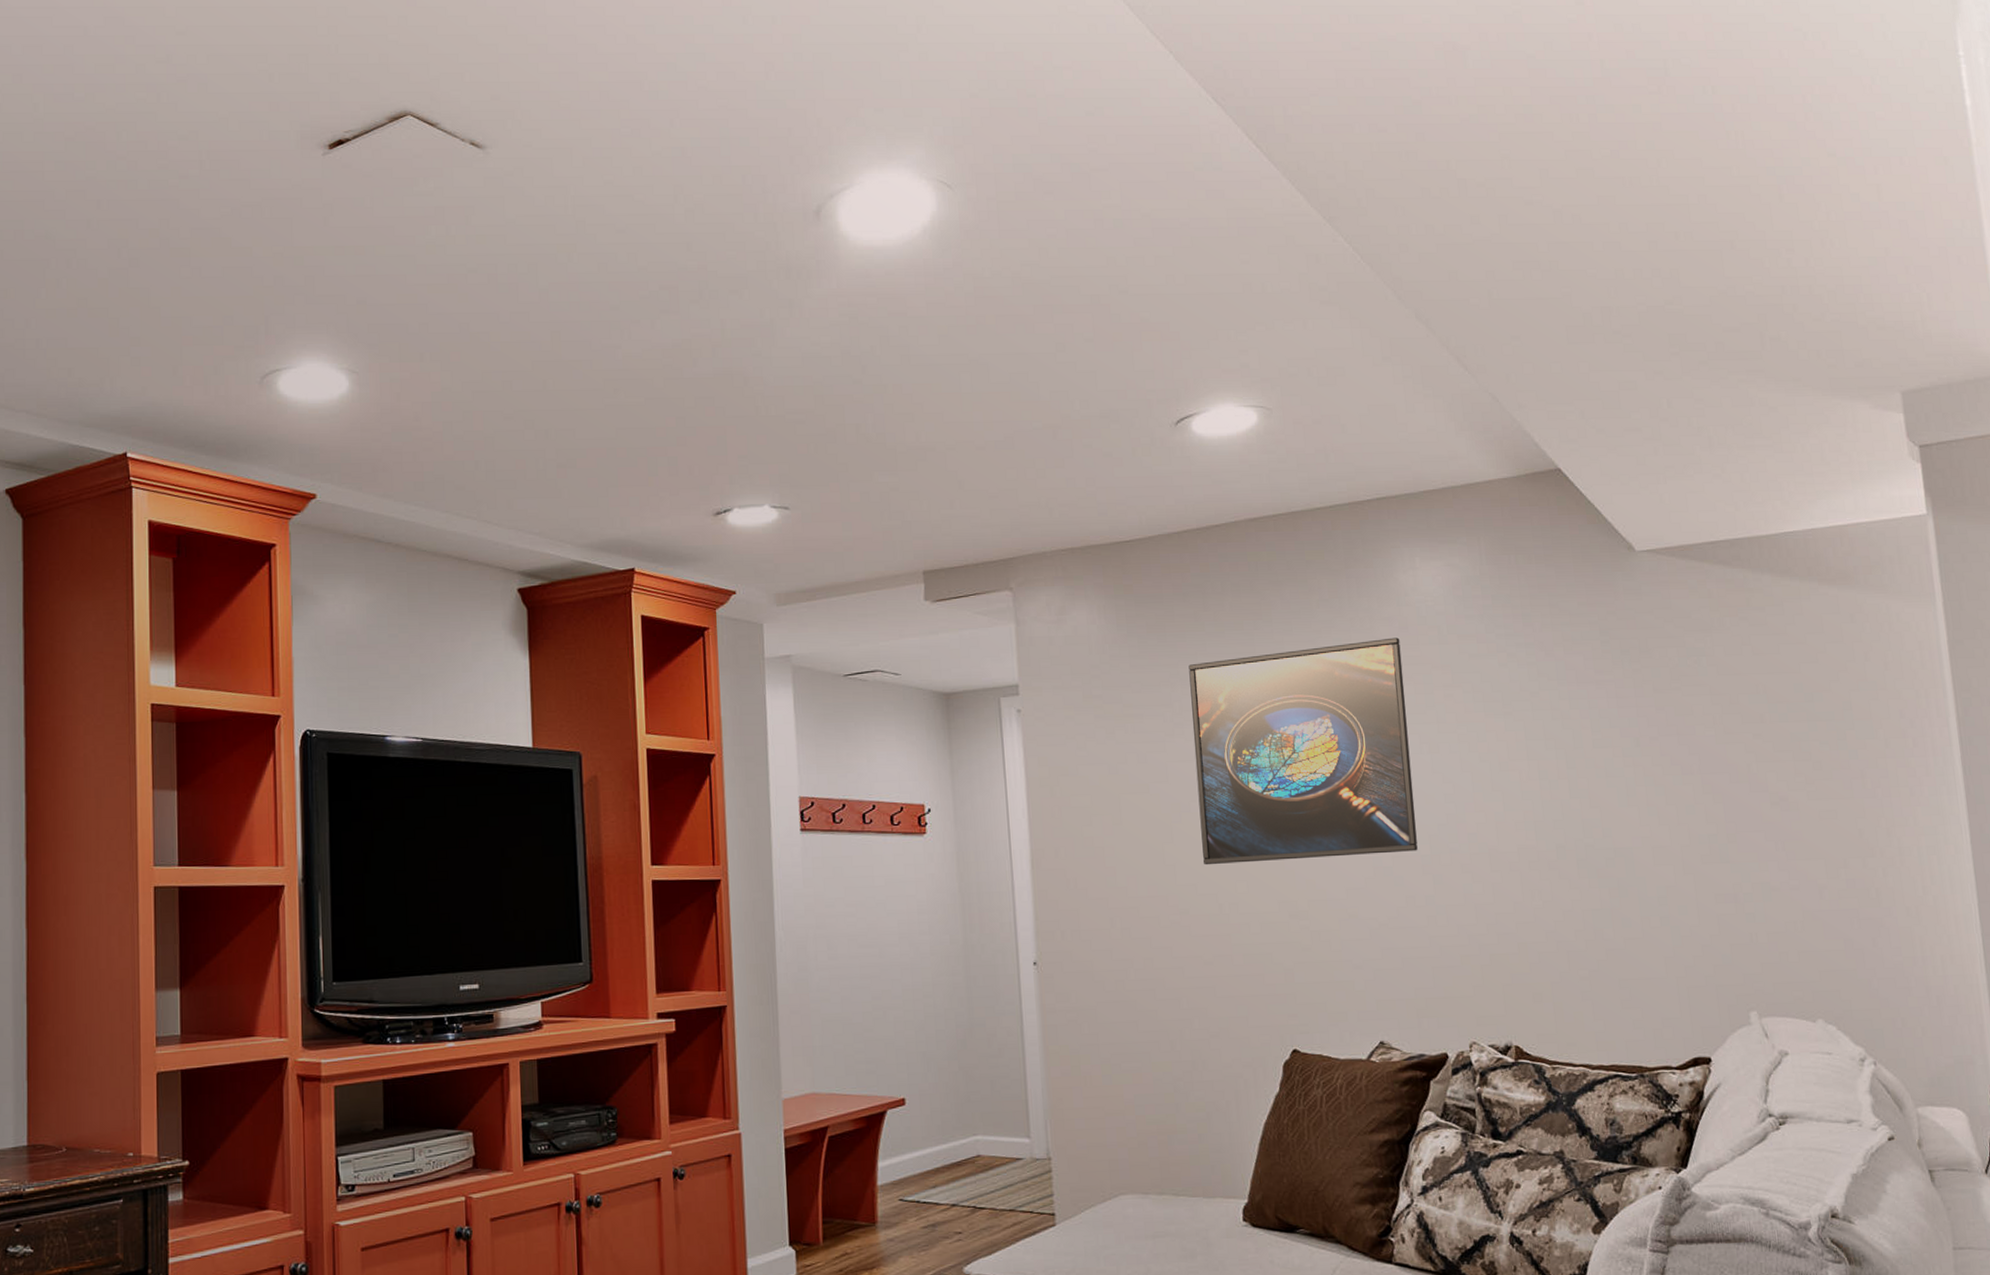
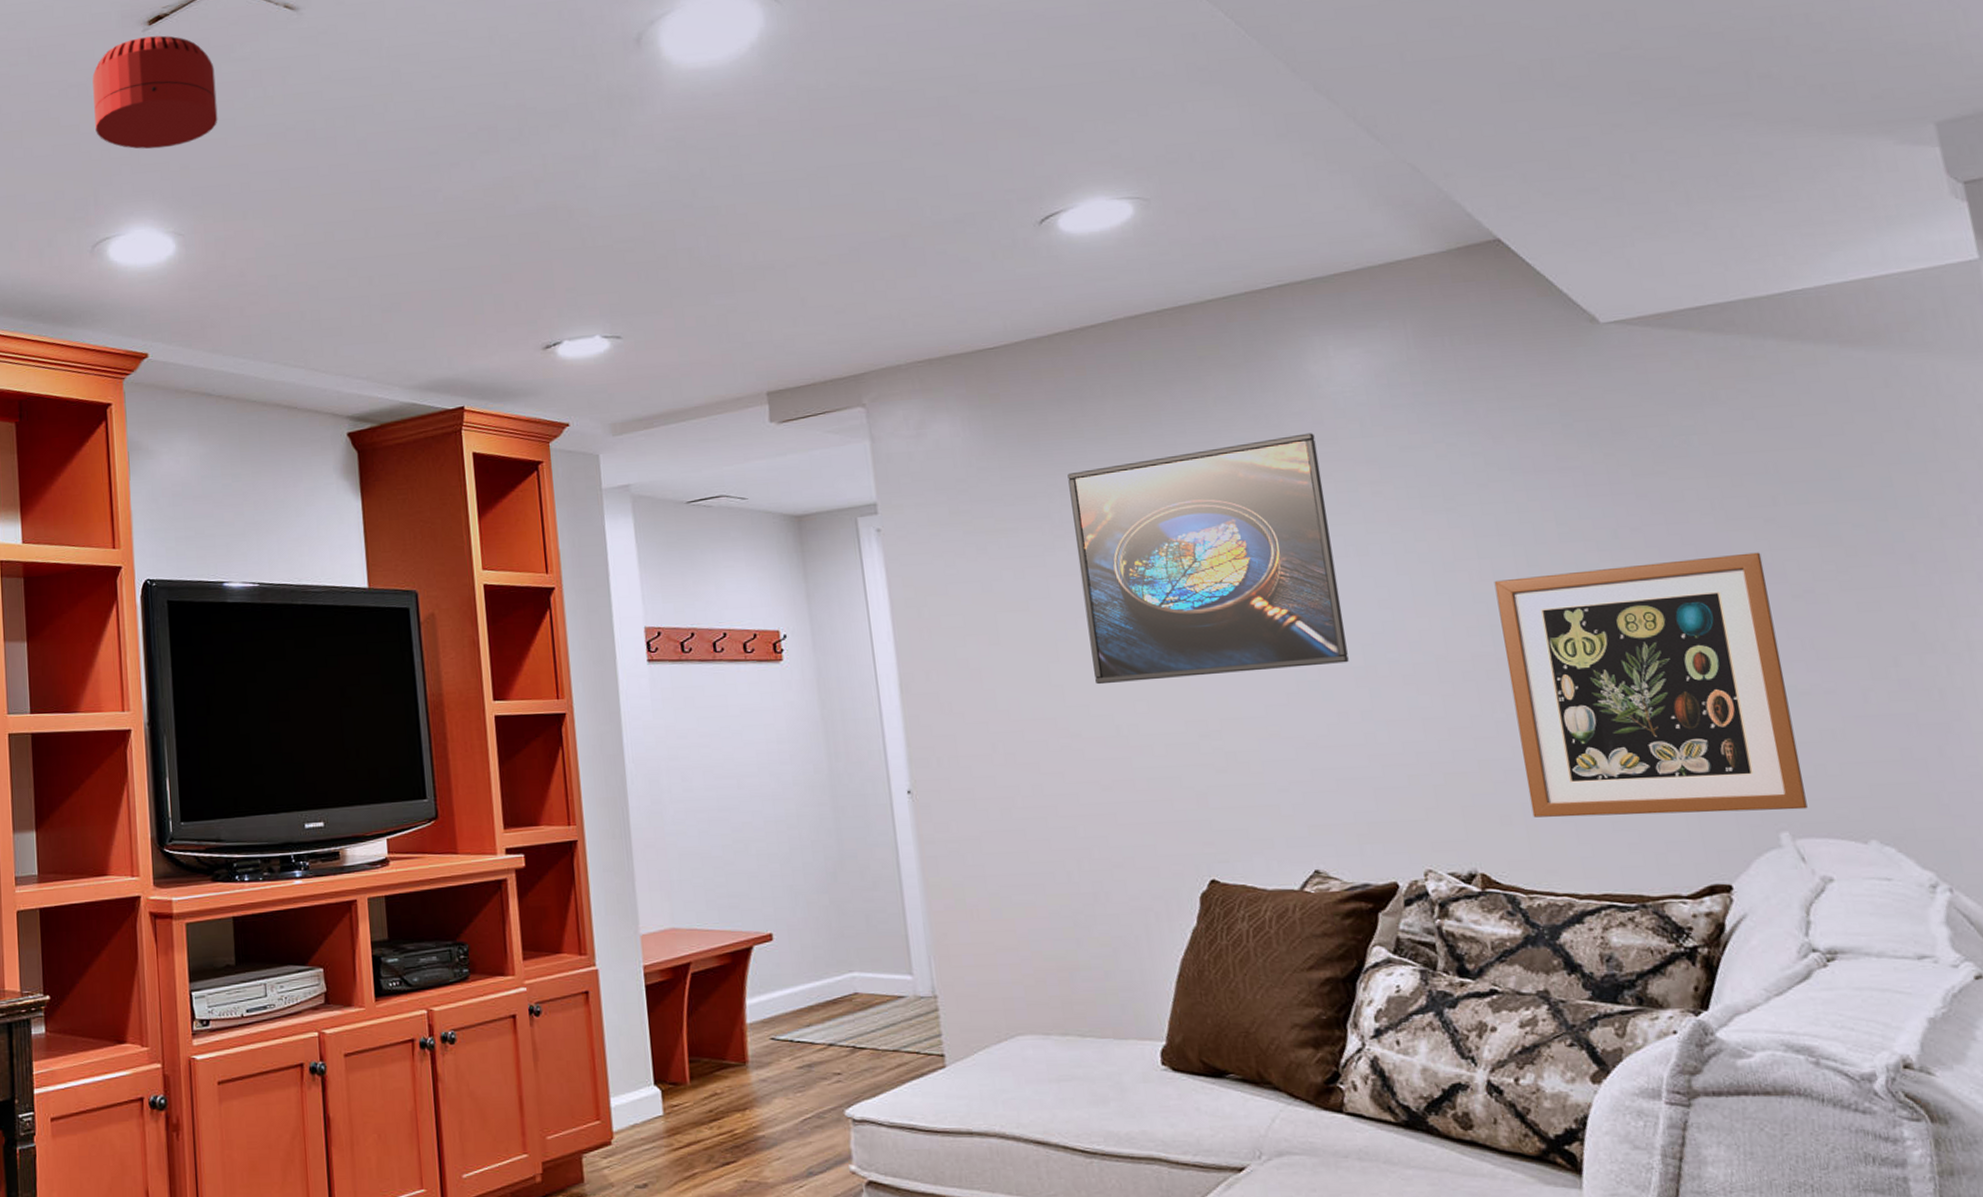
smoke detector: none [268,161,398,280] -> present [92,35,218,149]
wall art: none [1539,763,1772,996] -> present [1494,552,1808,818]

